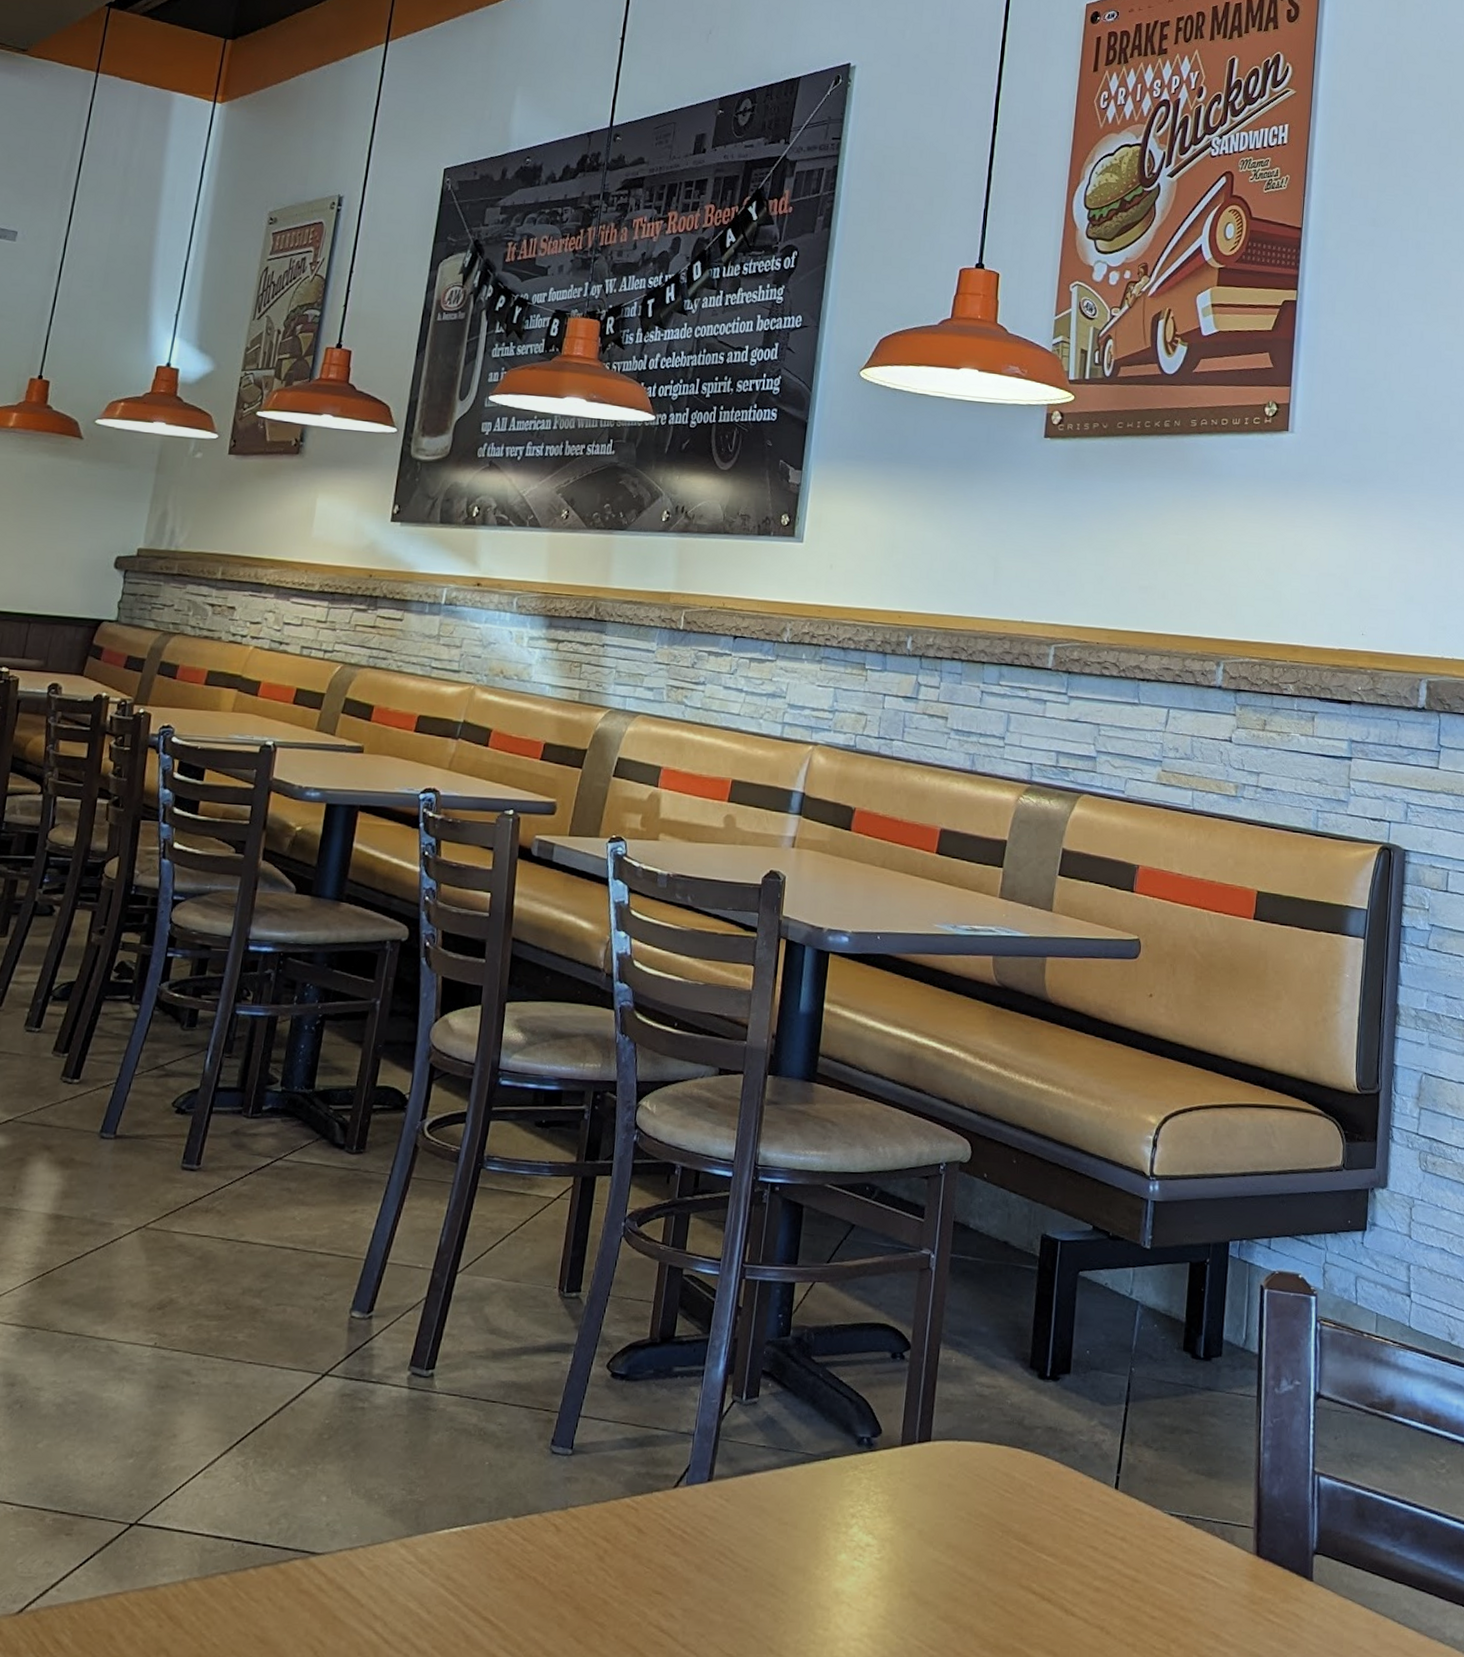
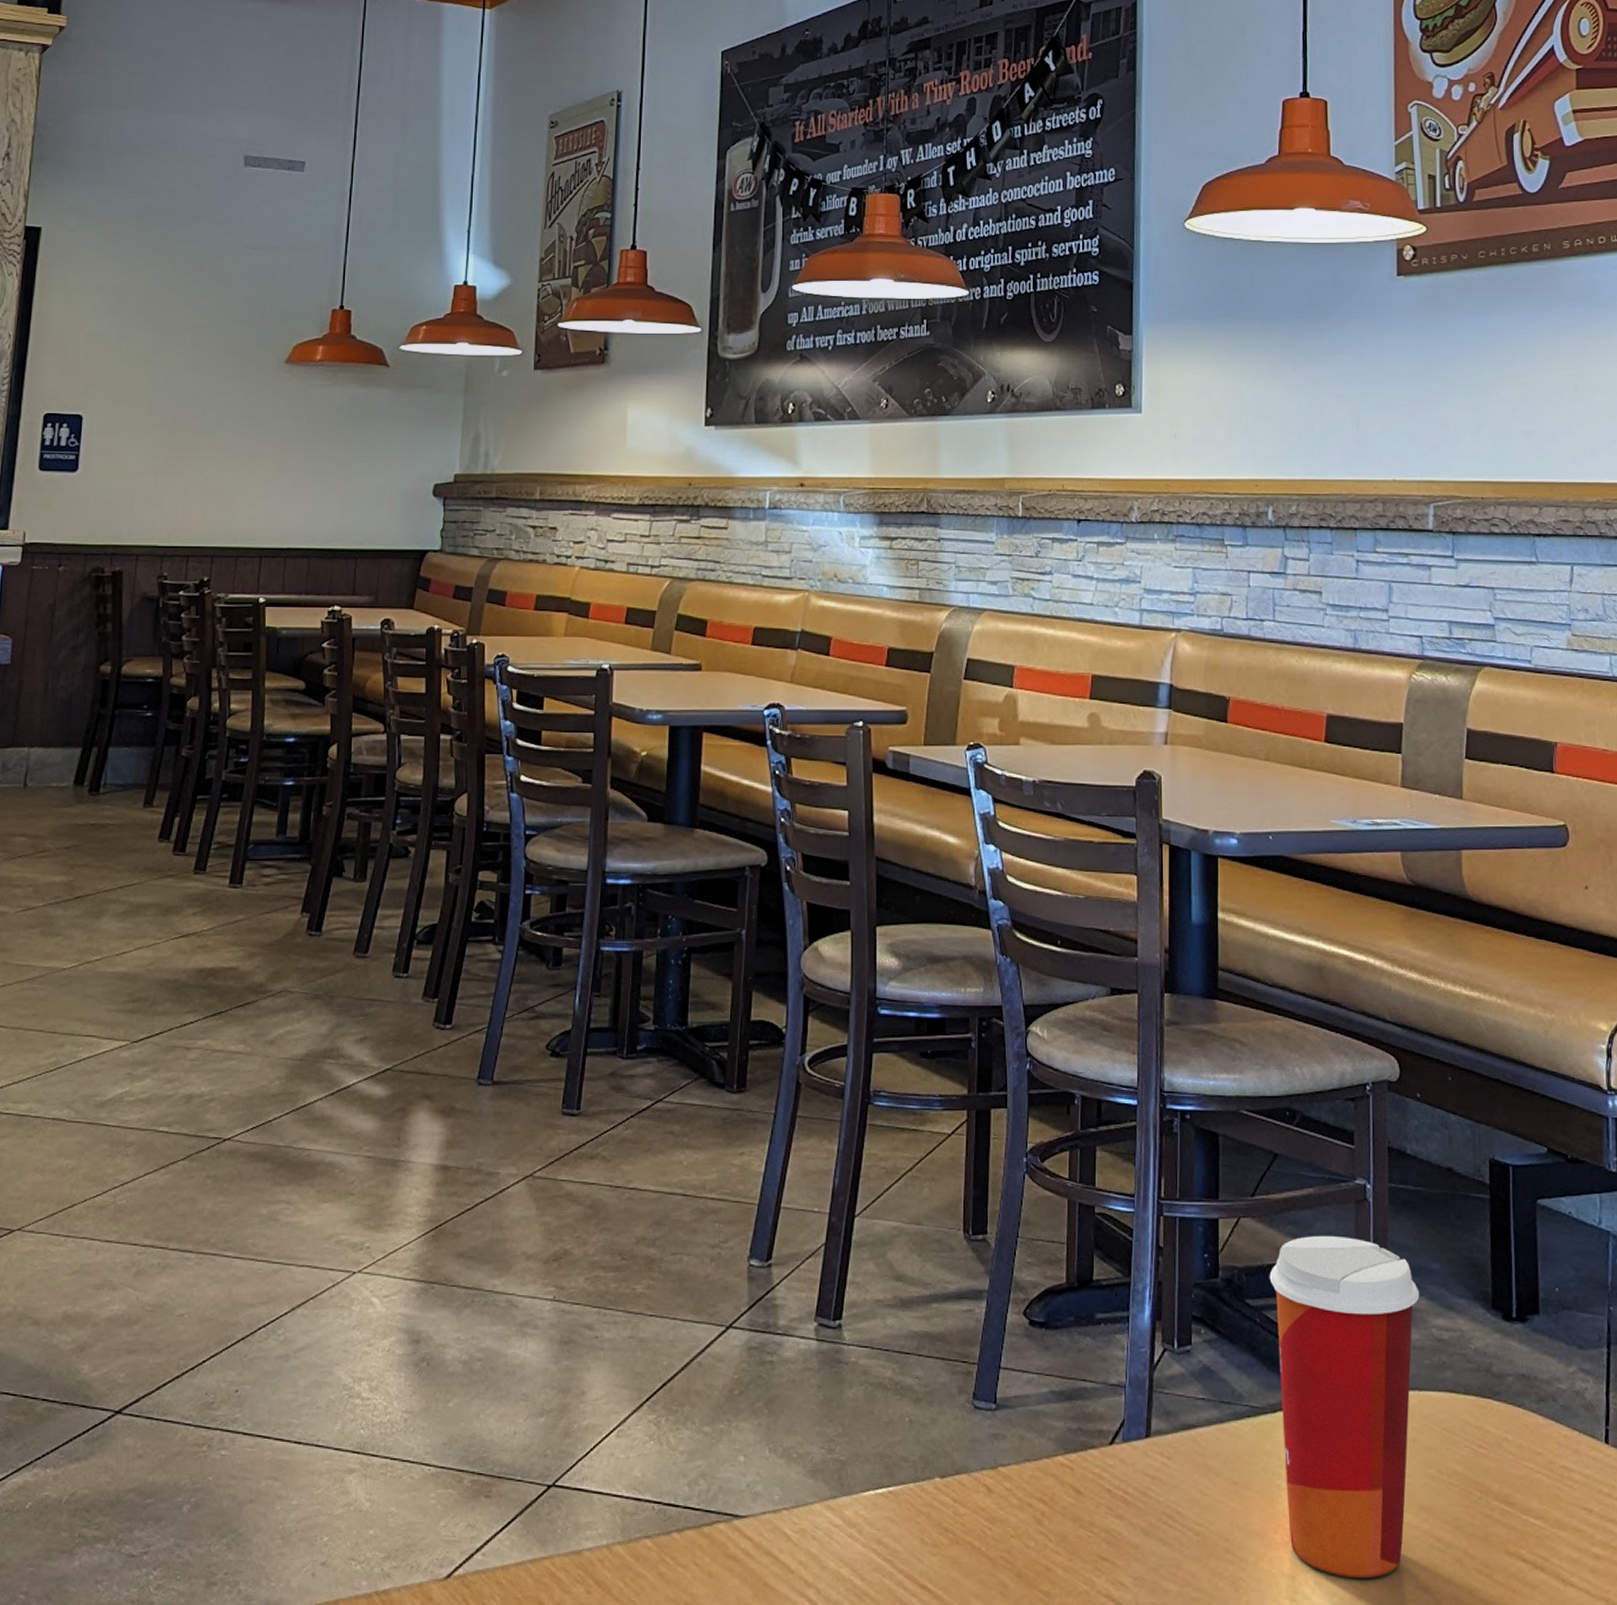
paper cup: none [829,1299,968,1610] -> present [1269,1235,1420,1579]

